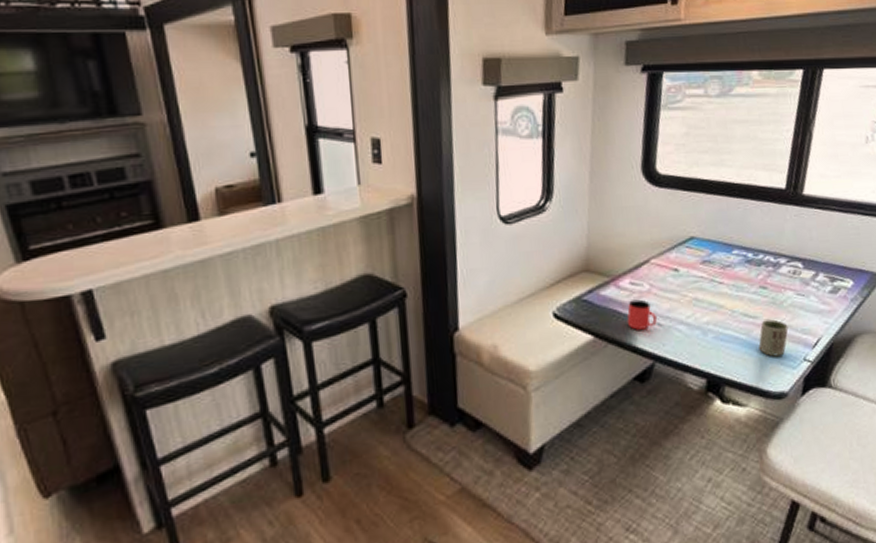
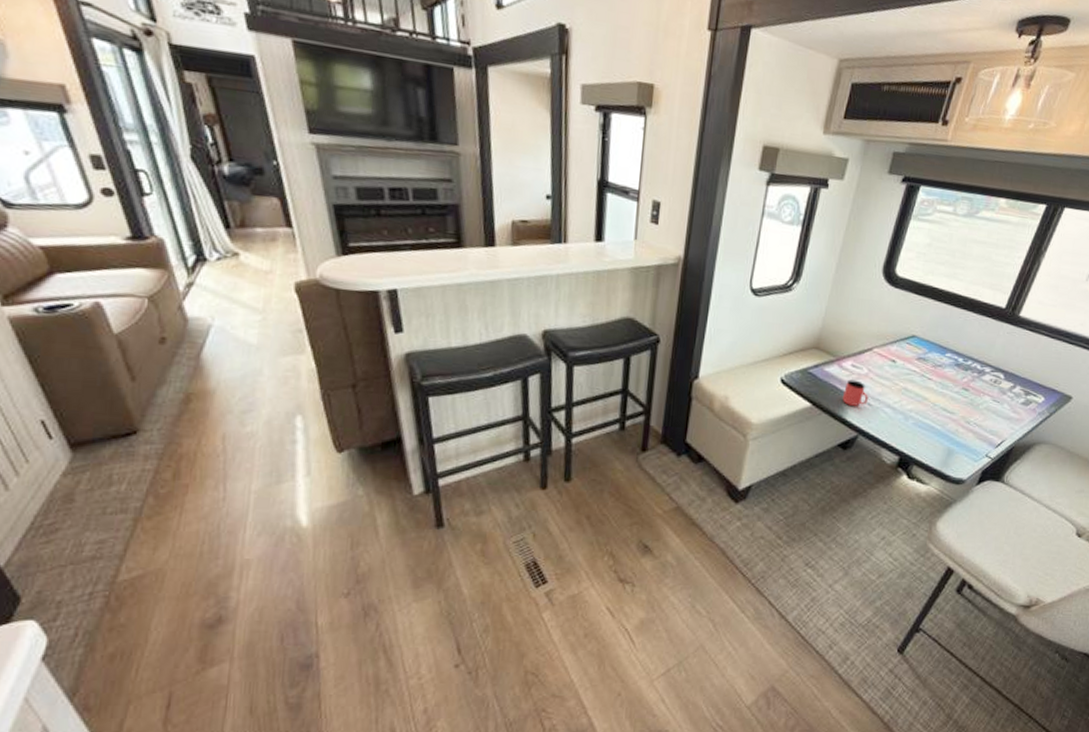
cup: present [758,319,789,357] -> none [949,417,979,449]

